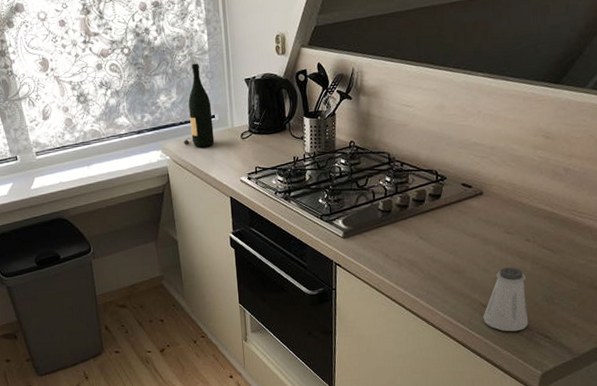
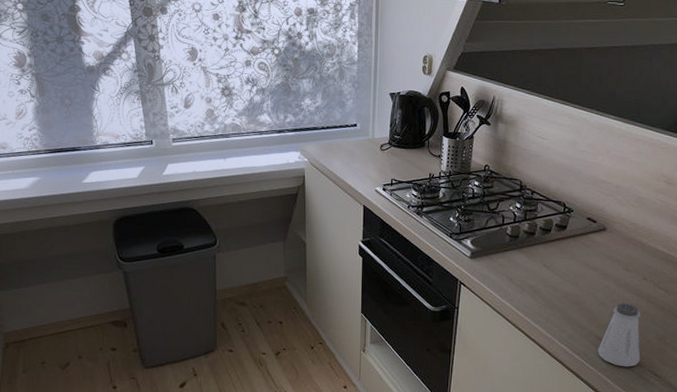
wine bottle: present [184,63,215,148] -> none [323,72,355,154]

